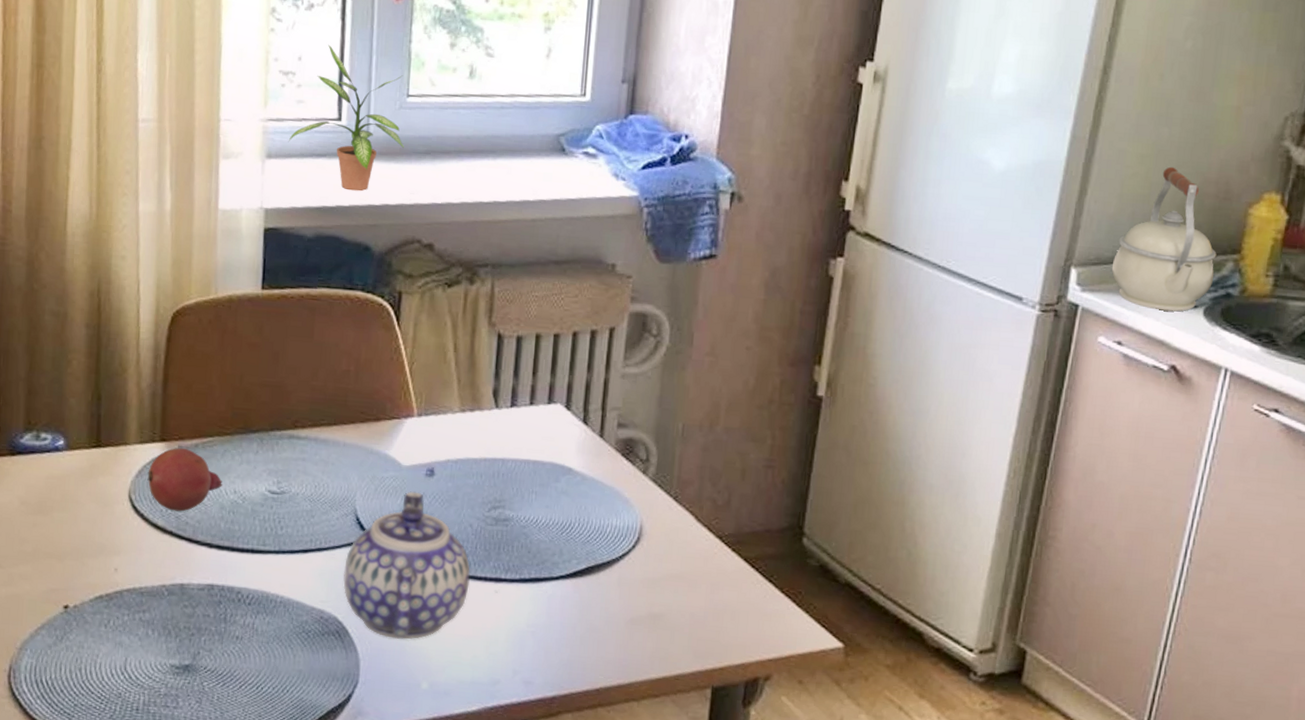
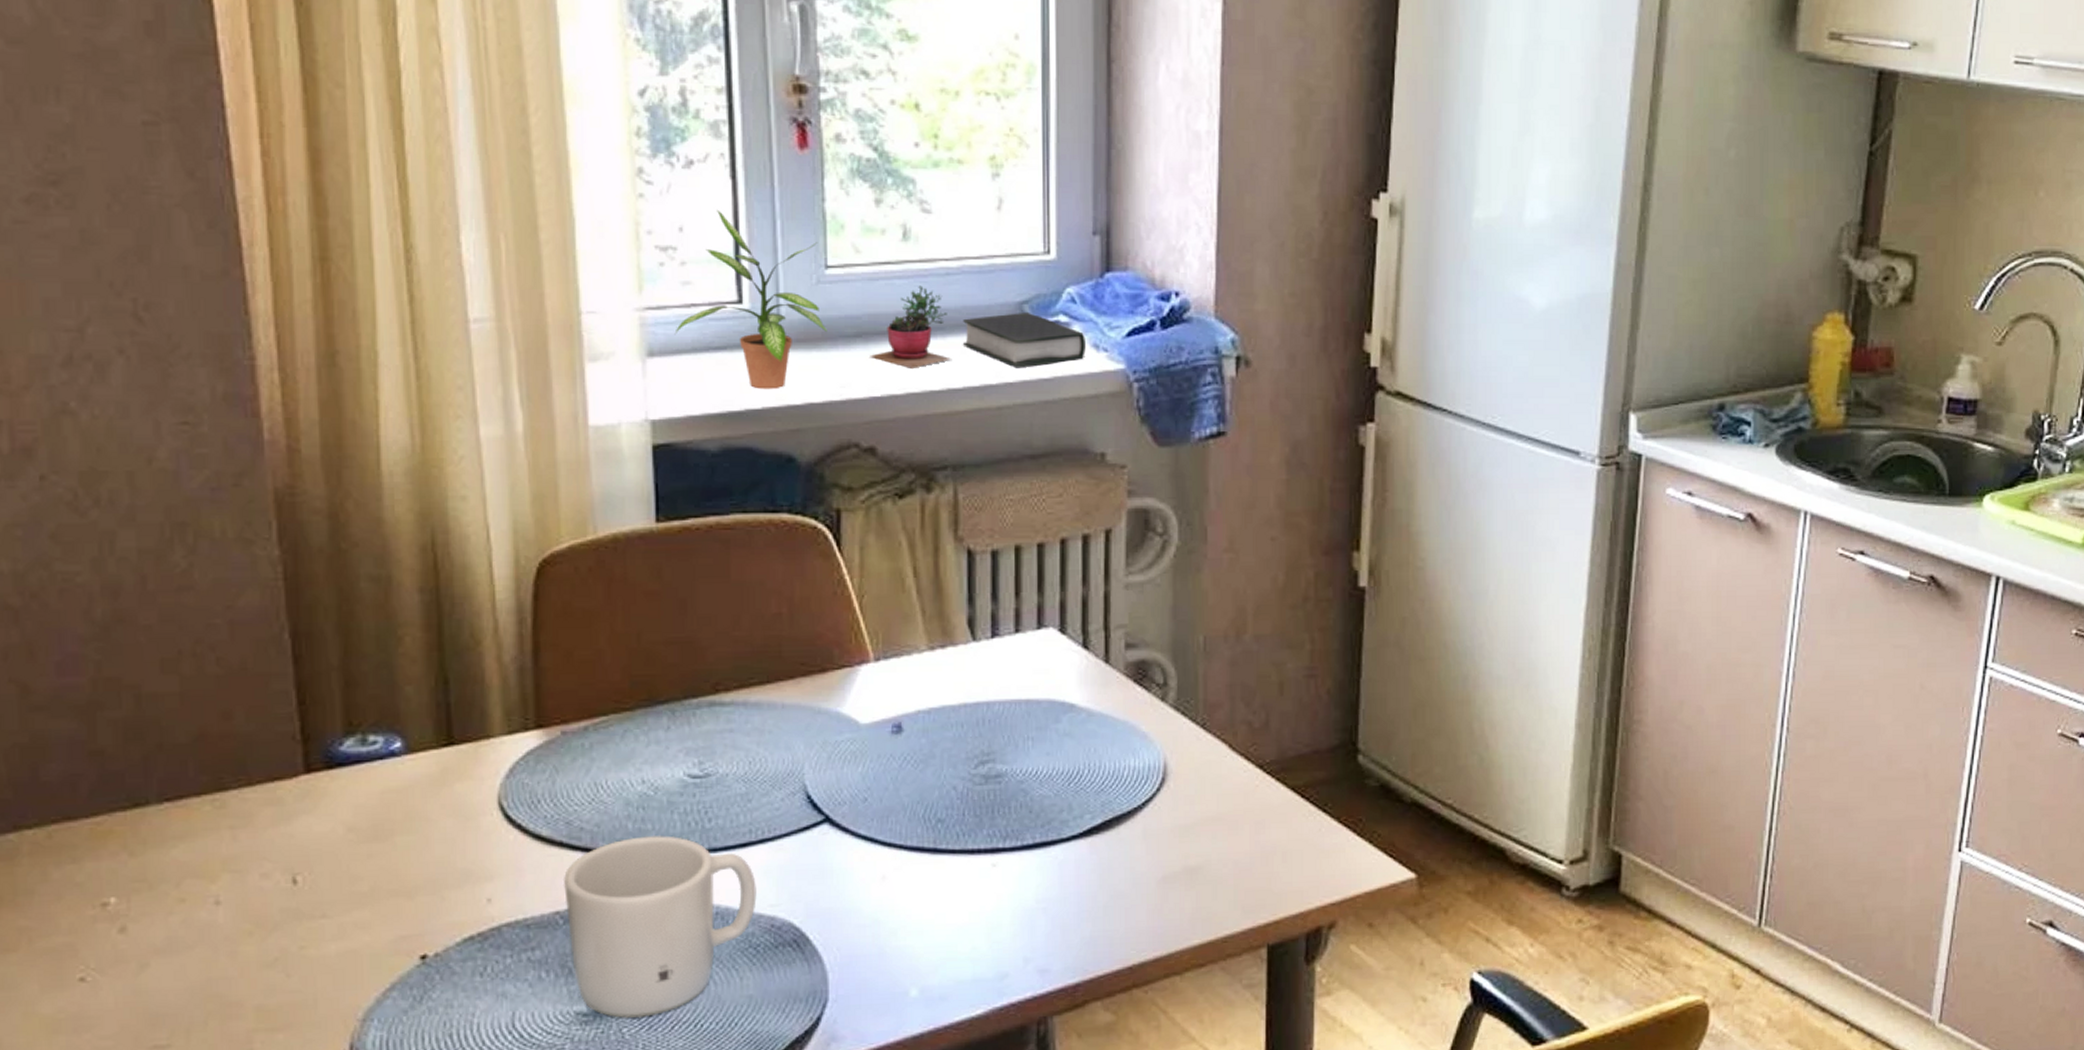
fruit: present [147,448,223,512] -> none [522,734,627,815]
mug: none [170,534,312,676] -> present [564,835,757,1018]
teapot: present [343,491,470,639] -> none [797,754,959,940]
succulent plant: none [435,115,500,183] -> present [870,285,952,368]
book: none [509,143,608,189] -> present [962,311,1085,368]
kettle: present [1111,166,1217,312] -> none [1673,291,1784,453]

